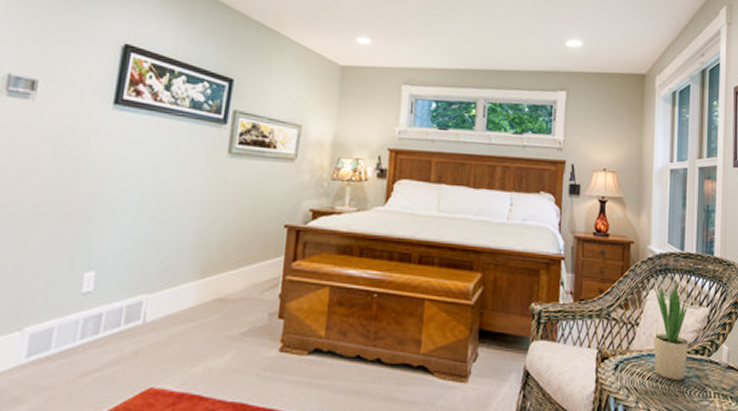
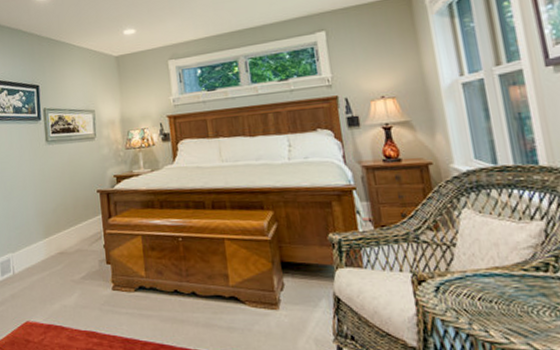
potted plant: present [653,278,689,380] -> none [470,194,527,300]

